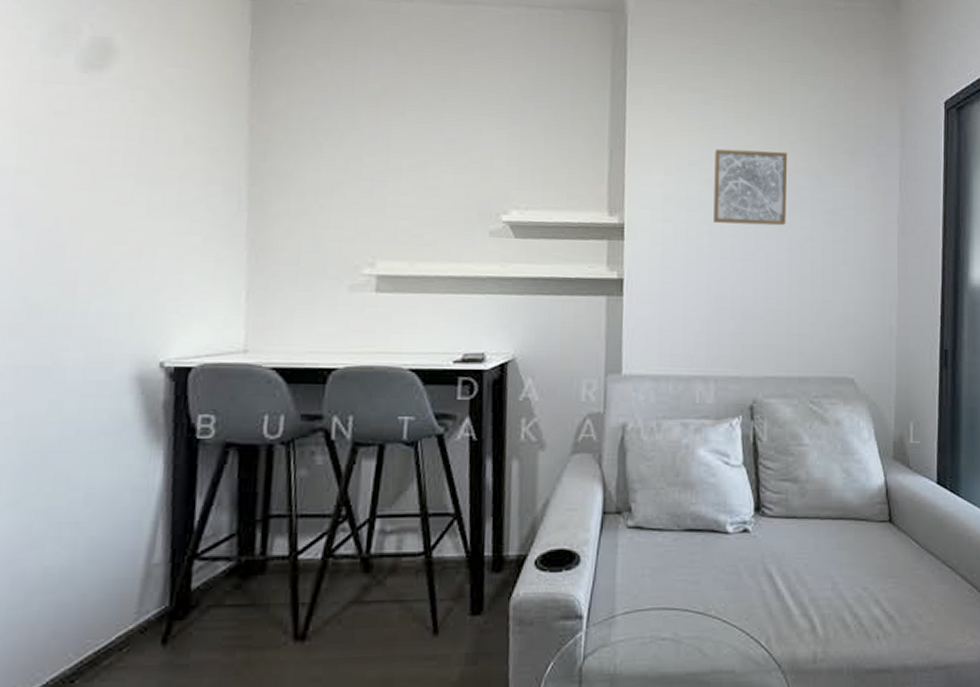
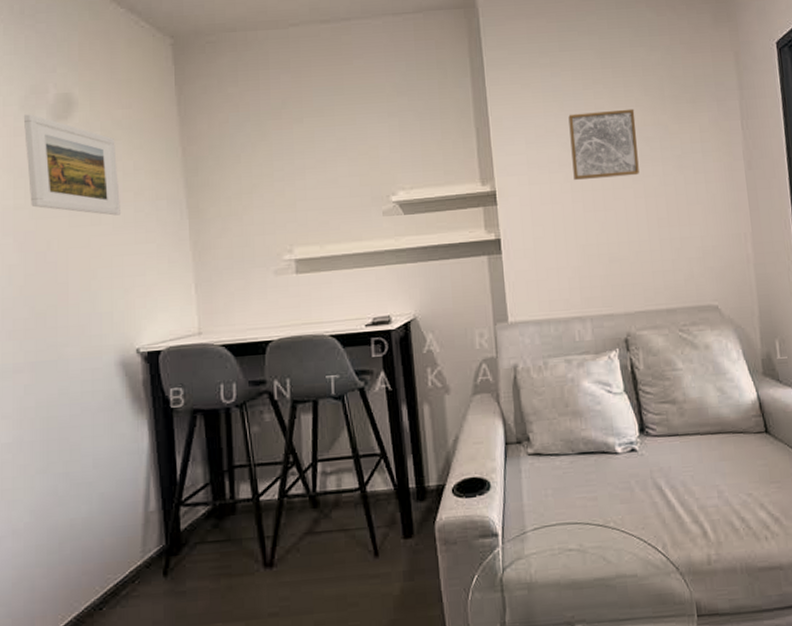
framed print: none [39,56,163,196] -> present [23,114,120,216]

